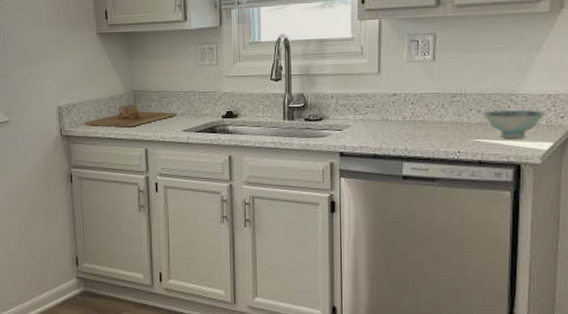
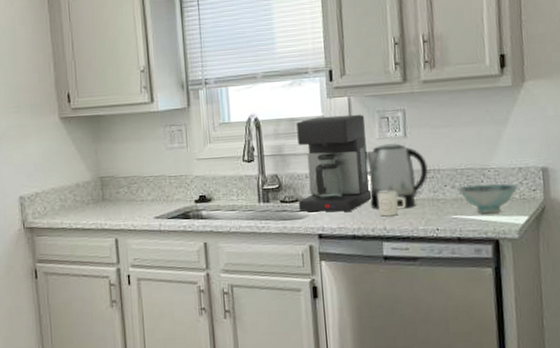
cutting board: present [84,104,177,128] -> none [49,191,147,217]
coffee maker: none [323,36,395,132] -> present [296,114,371,212]
kettle: none [392,67,455,130] -> present [365,143,429,208]
mug: none [401,112,429,138] -> present [377,190,406,217]

